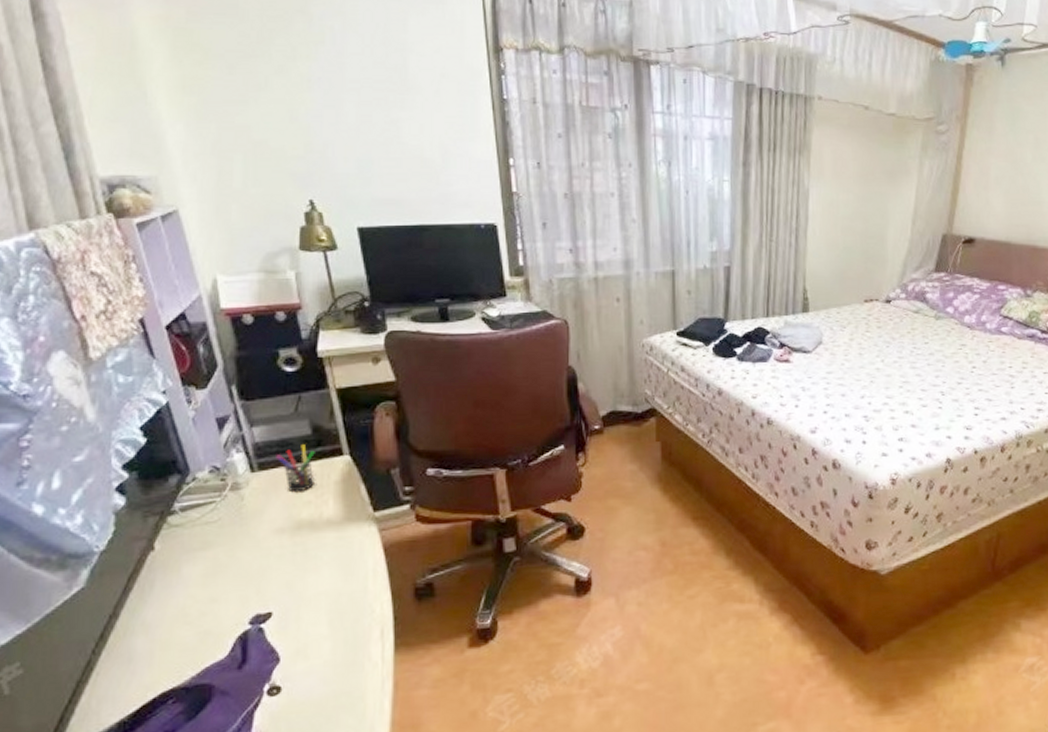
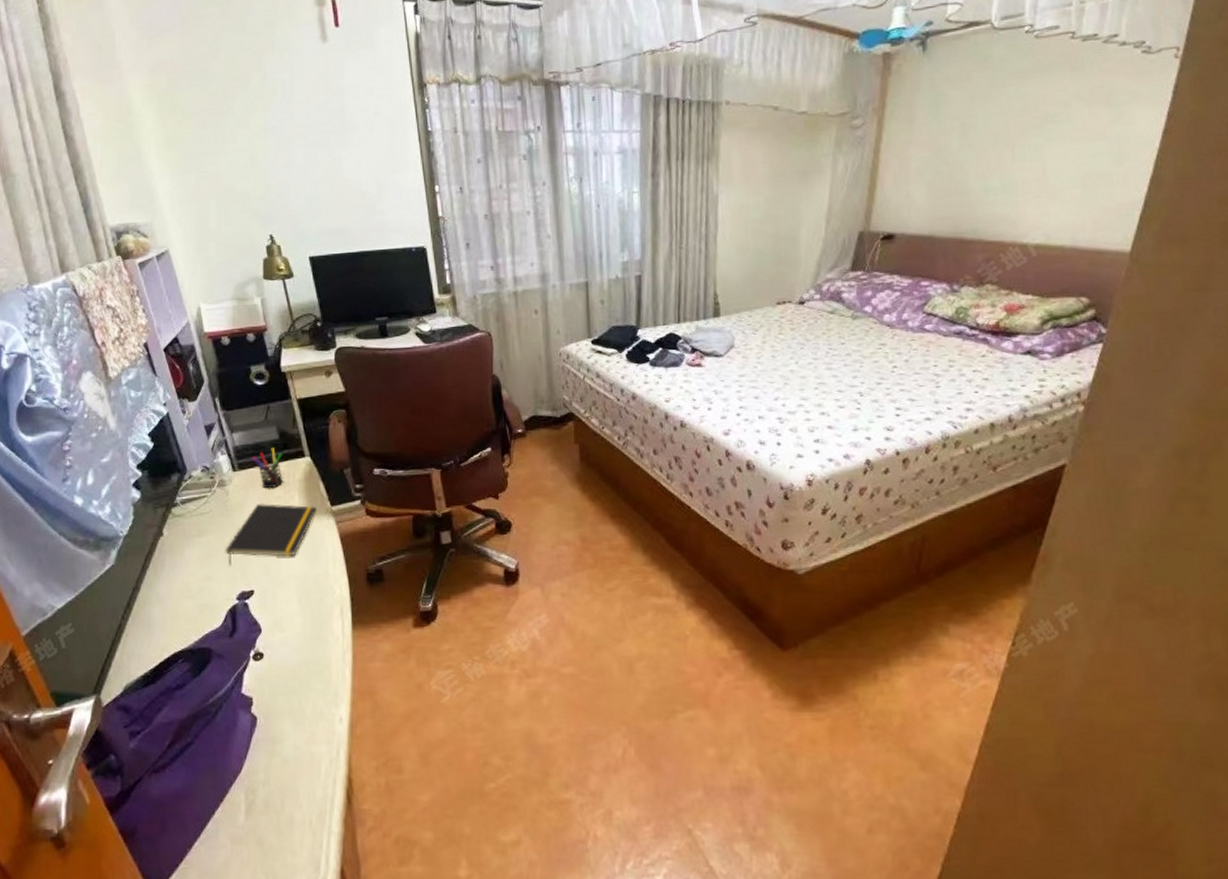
notepad: none [236,509,356,584] -> present [225,503,317,565]

